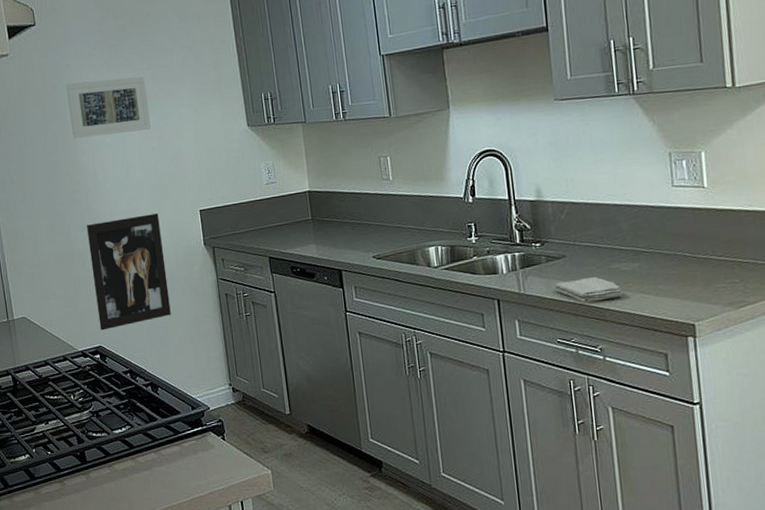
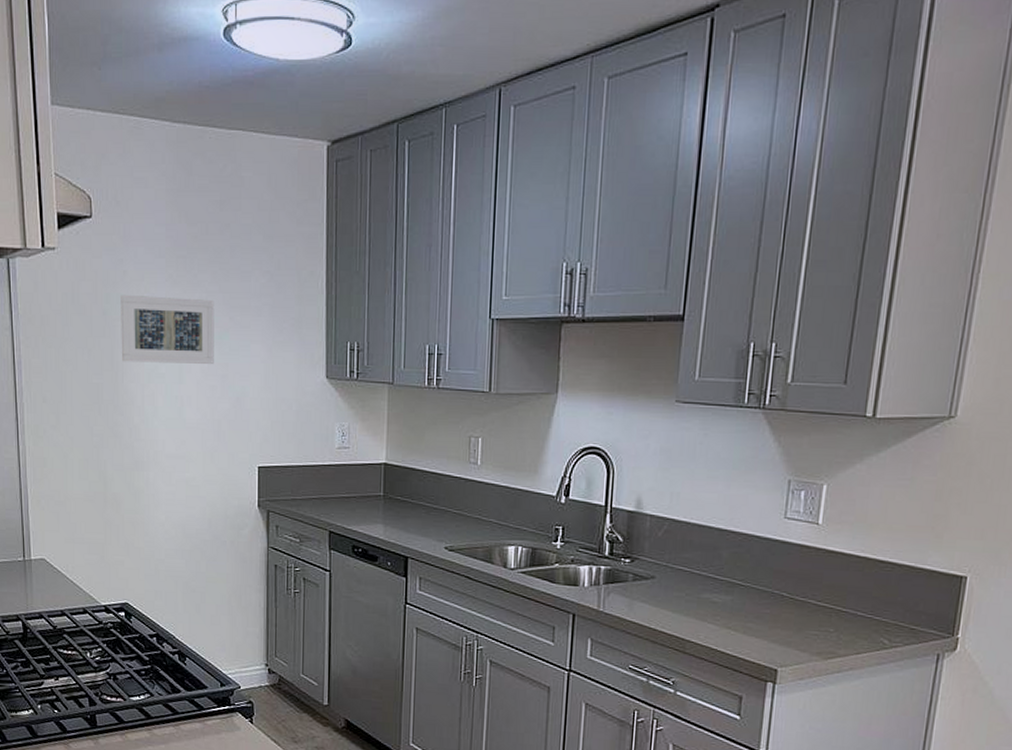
wall art: present [87,213,171,331] -> none [126,462,211,586]
washcloth: present [554,276,623,303] -> none [636,603,709,632]

